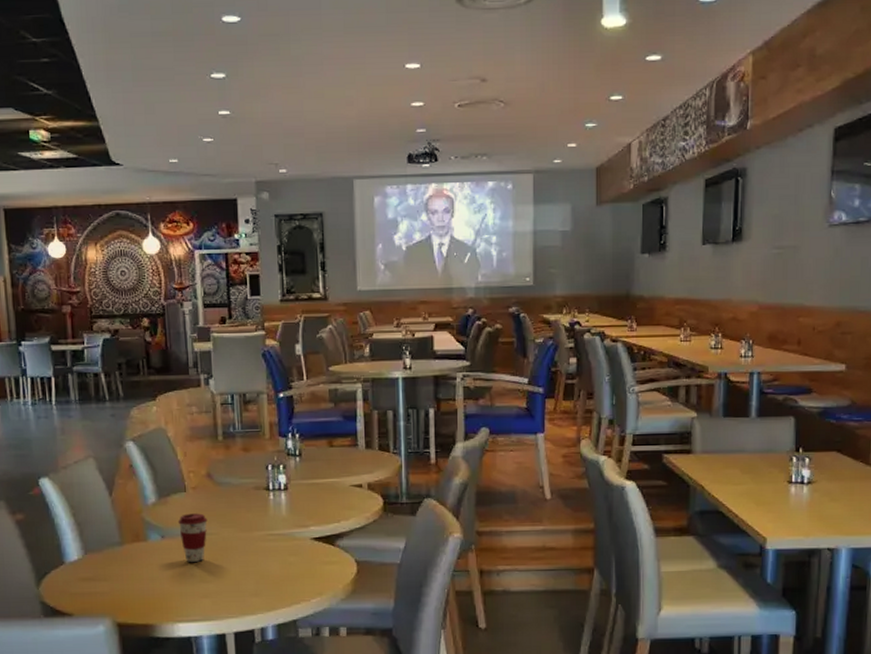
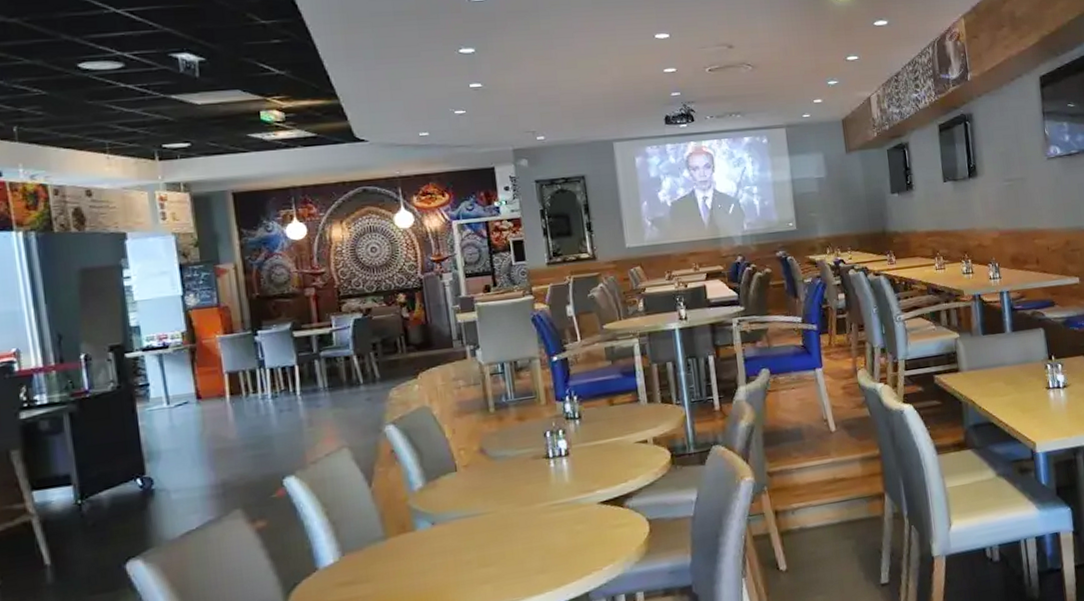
coffee cup: present [177,513,208,562] -> none [449,492,484,547]

